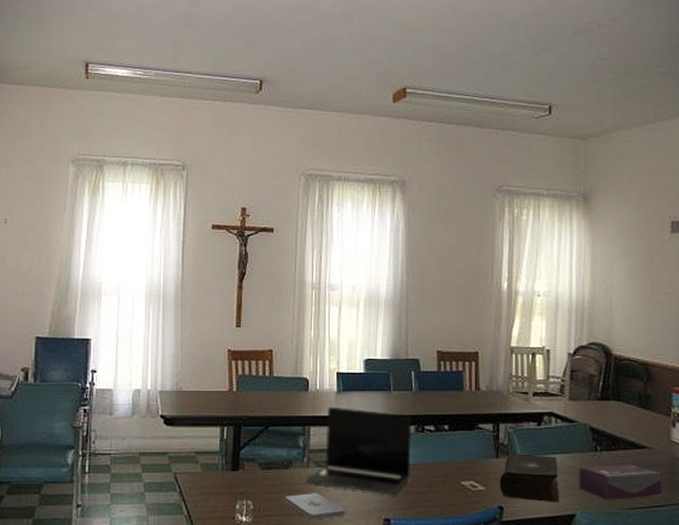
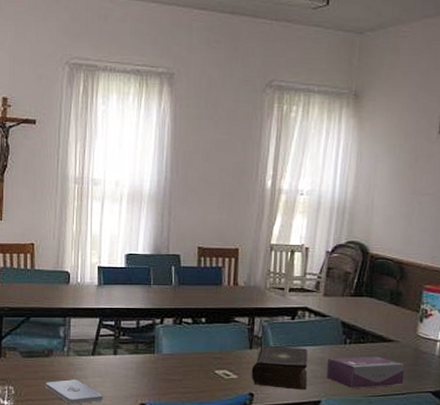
laptop: present [305,406,412,496] -> none [65,299,170,383]

